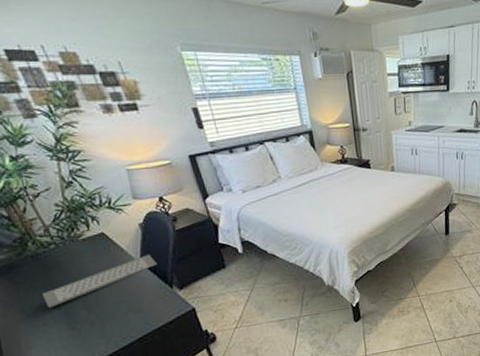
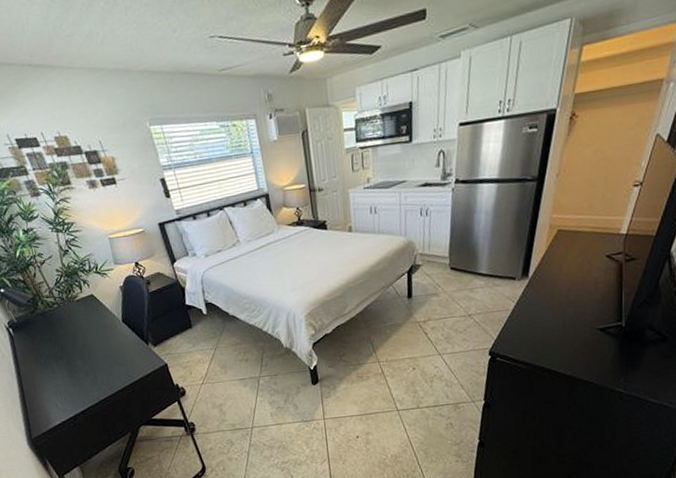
computer keyboard: present [42,255,157,309] -> none [50,314,135,359]

